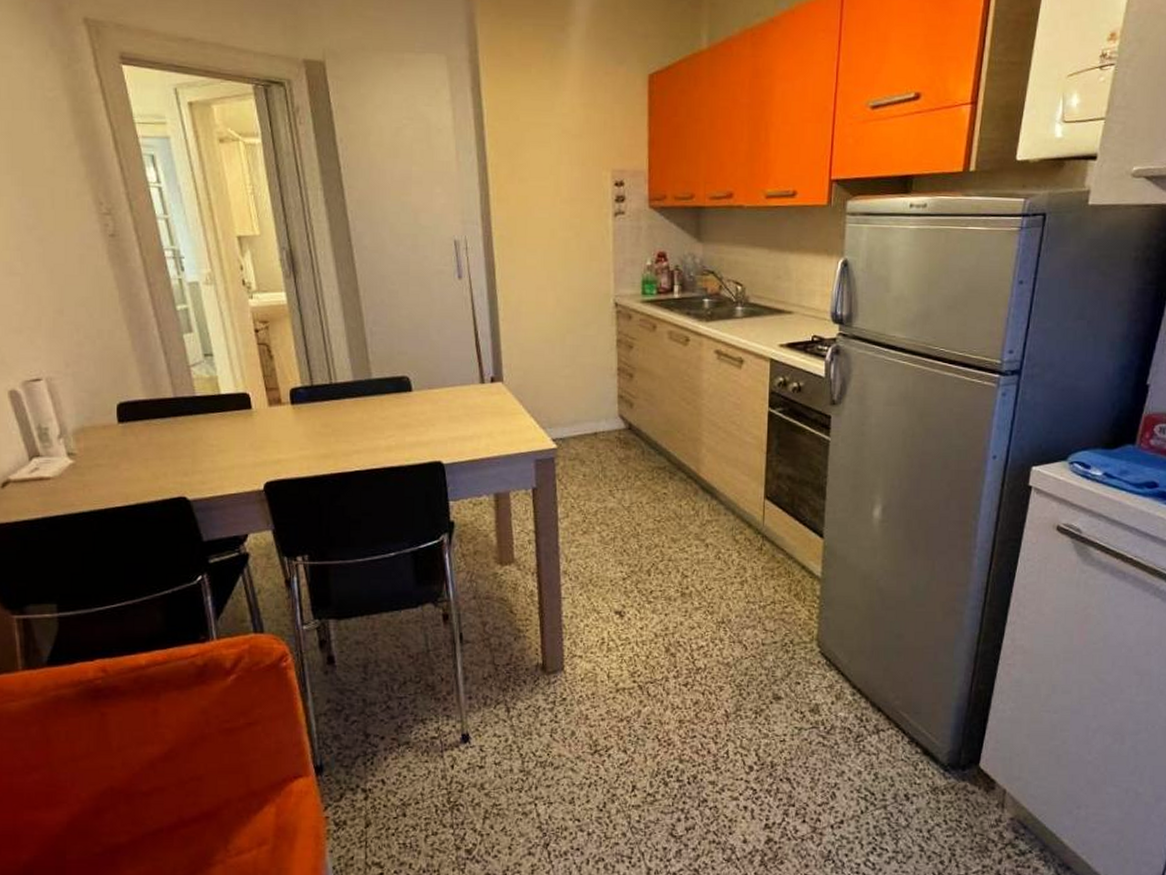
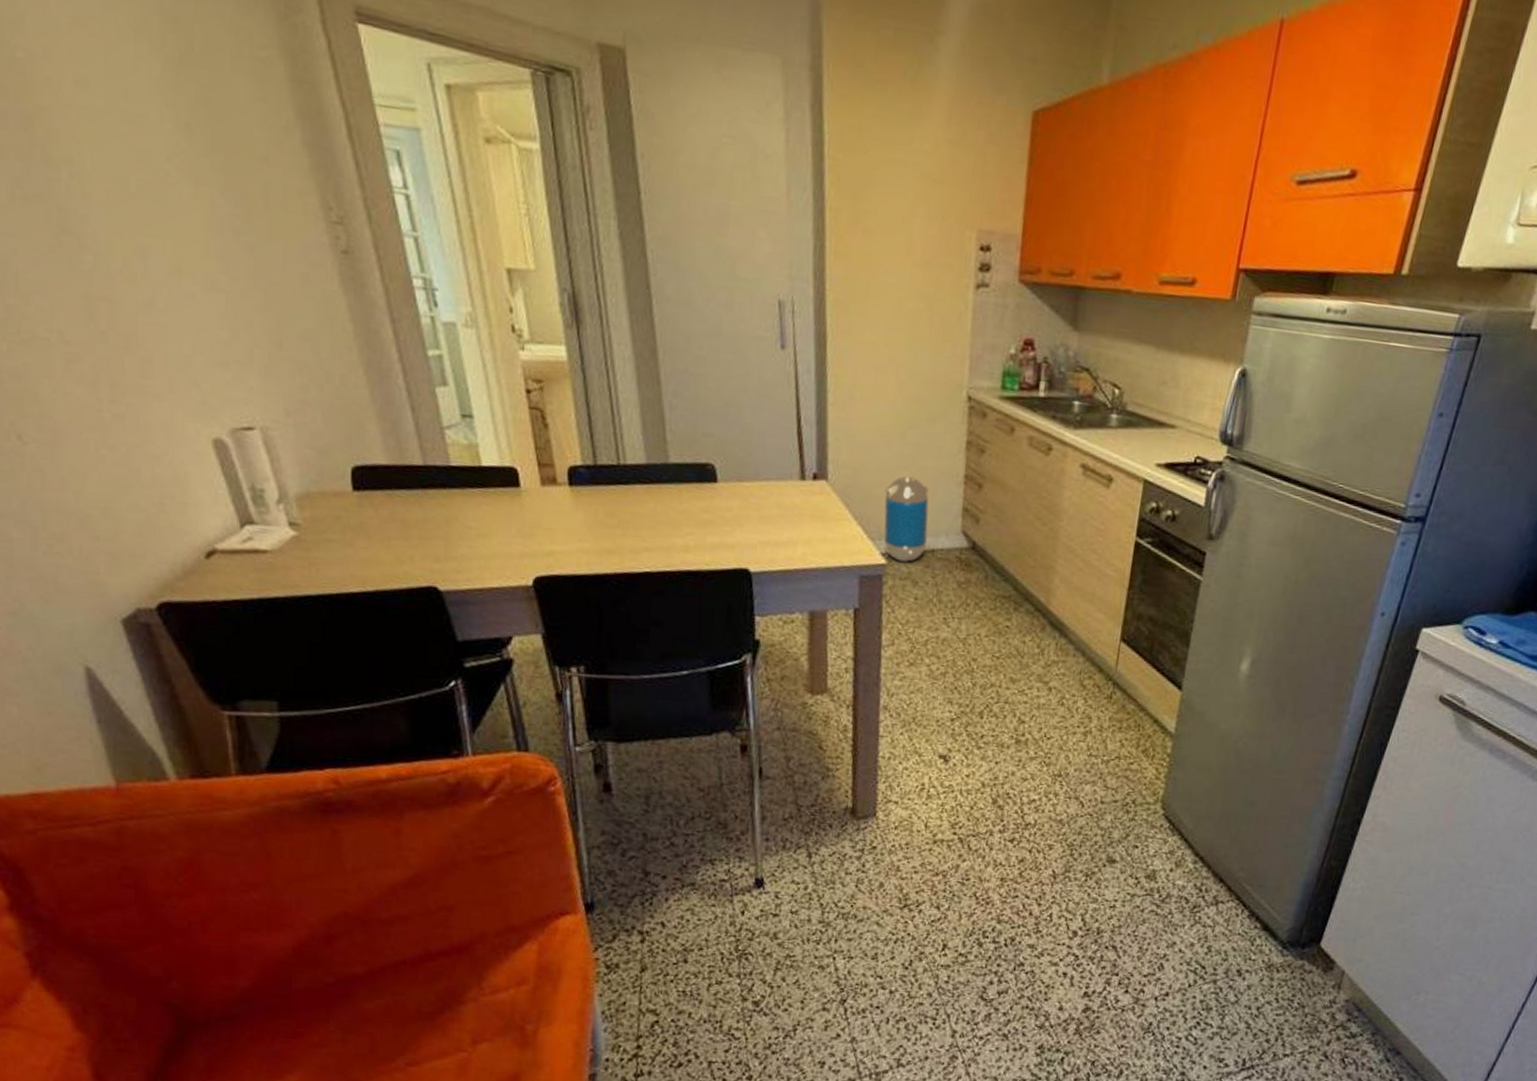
trash can: none [551,373,590,445] -> present [884,476,929,562]

